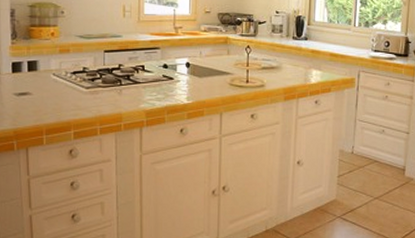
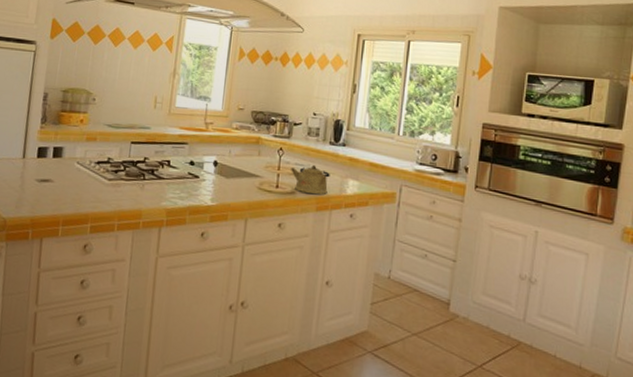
kettle: none [259,59,295,86] -> present [291,164,330,195]

